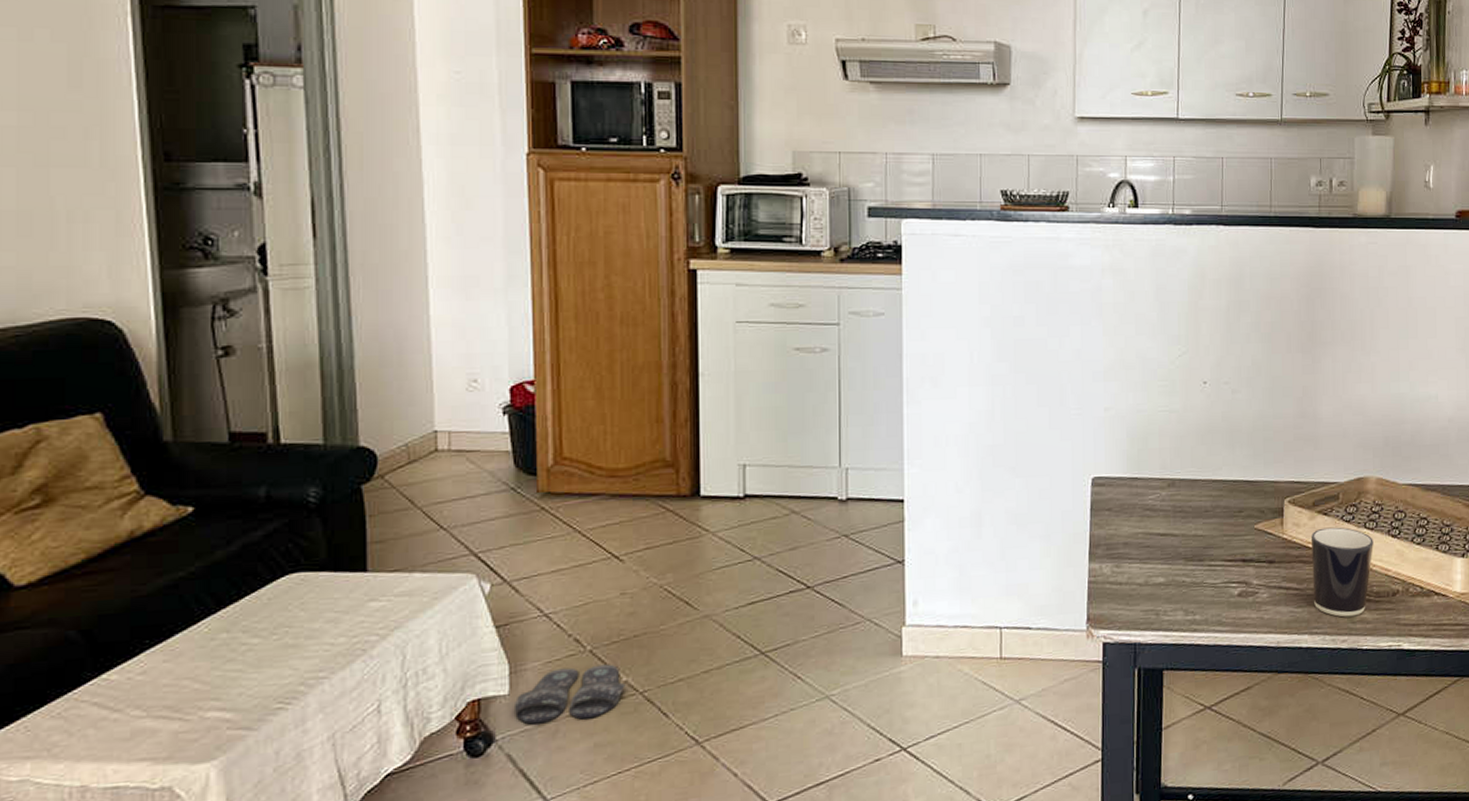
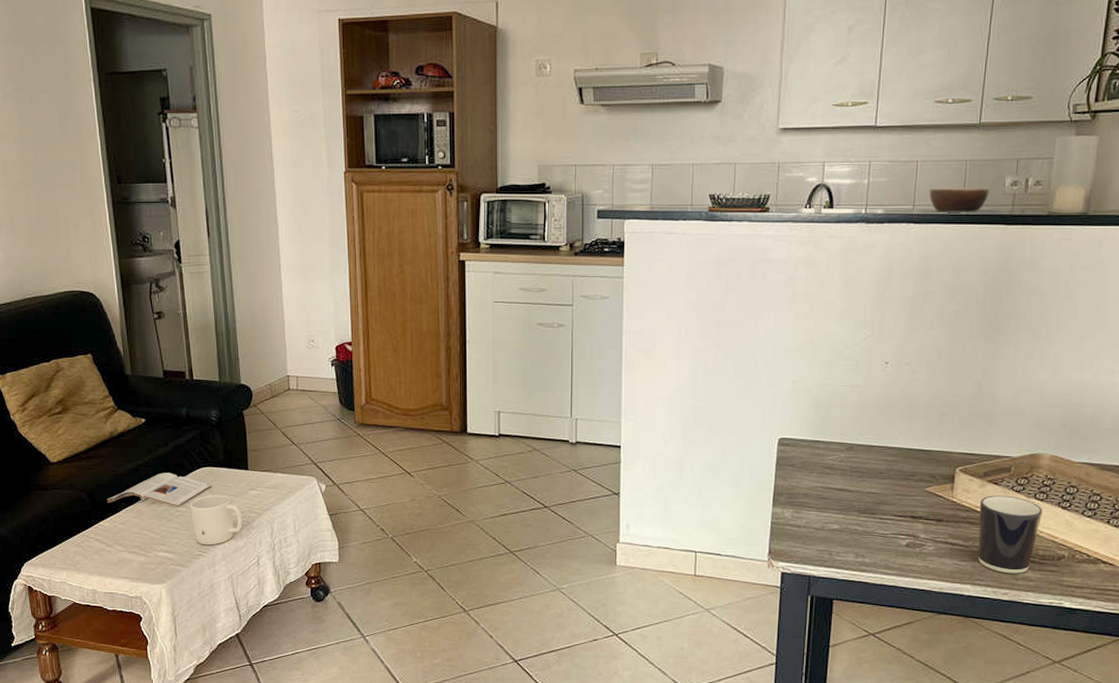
magazine: none [118,586,306,643] -> present [107,472,212,507]
mug: none [265,611,355,693] -> present [189,494,243,545]
slippers: present [515,664,625,725] -> none [343,548,415,585]
bowl: none [1236,187,1296,215] -> present [929,188,990,214]

